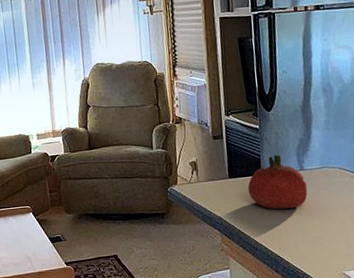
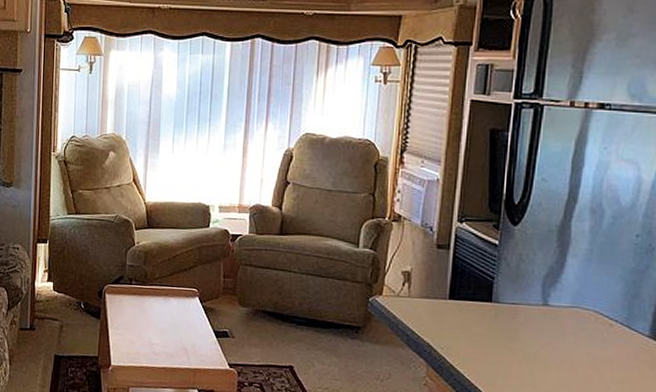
fruit: present [248,154,308,210] -> none [471,280,550,351]

